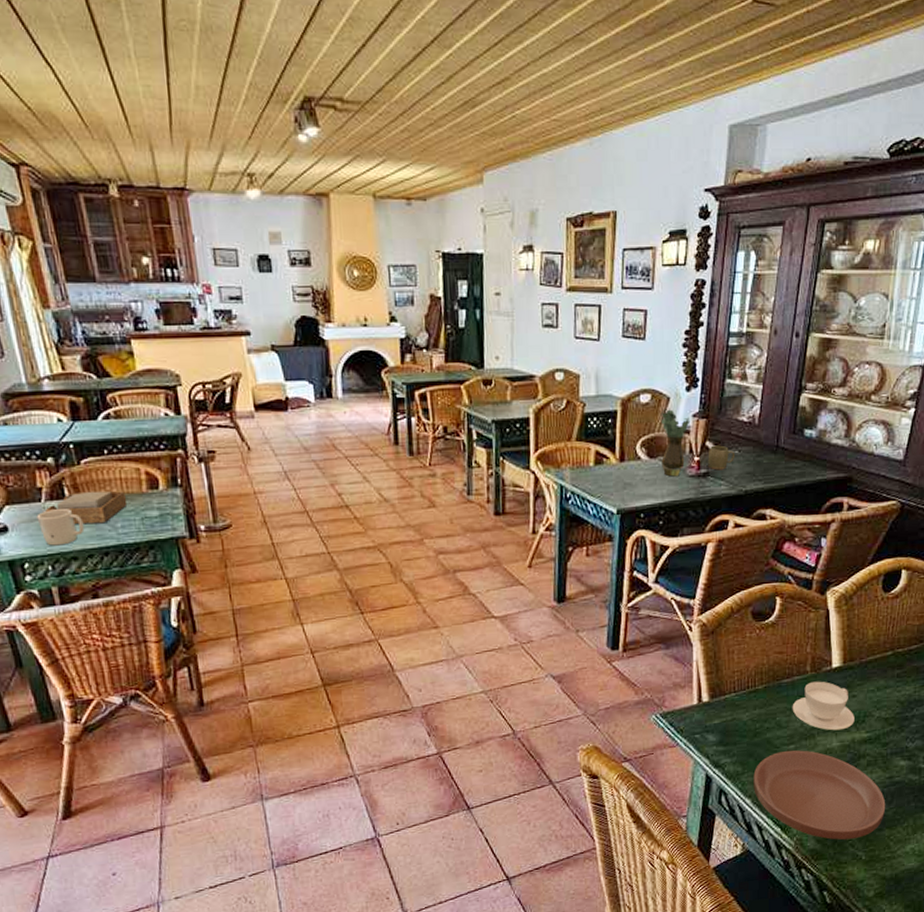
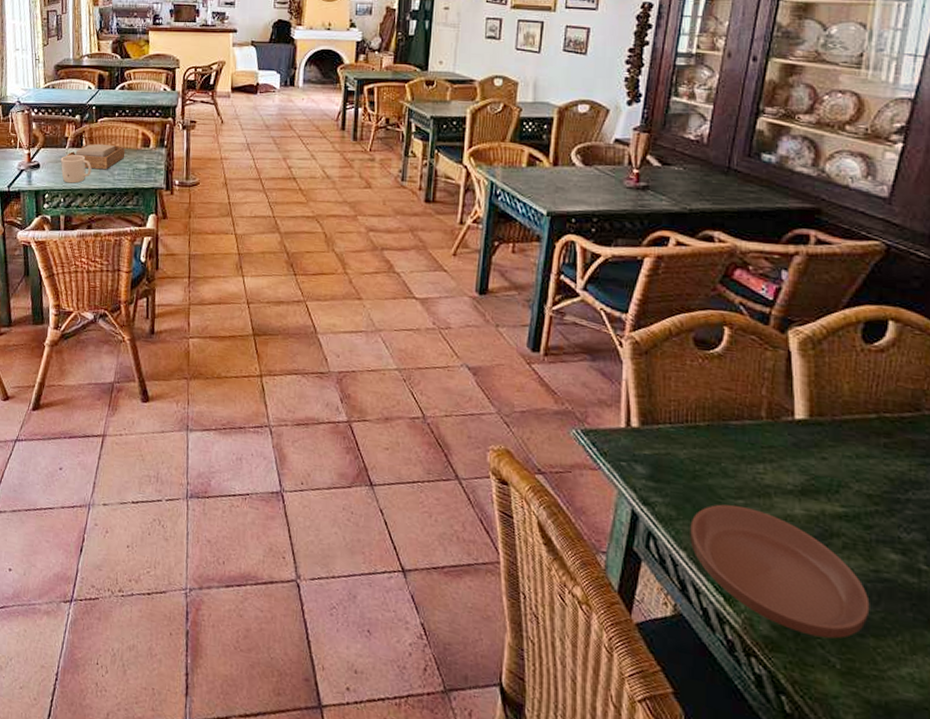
vase: present [660,407,689,477] -> none [597,119,629,187]
mug: present [707,445,736,470] -> none [648,160,680,186]
teacup: present [792,681,854,731] -> none [741,430,825,496]

